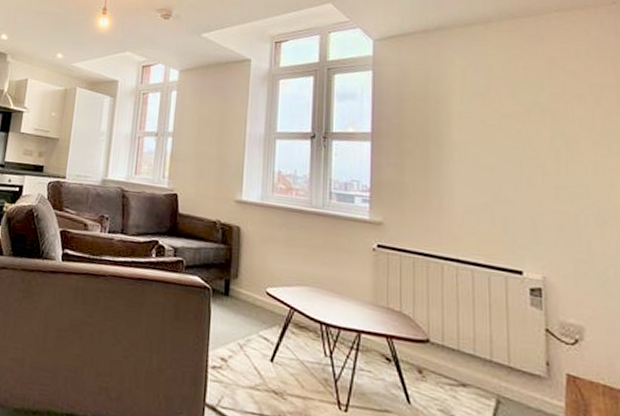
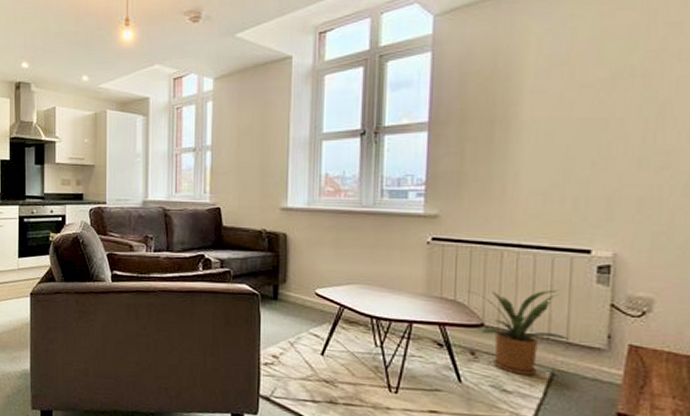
house plant: none [411,302,511,402] -> present [466,289,570,376]

